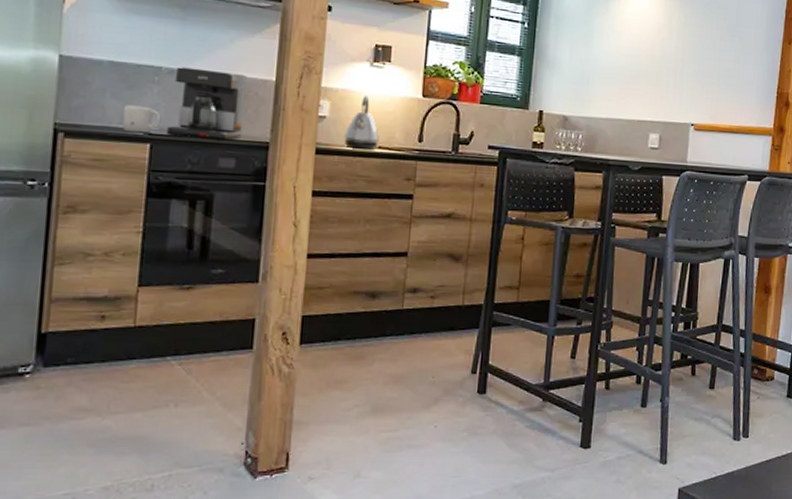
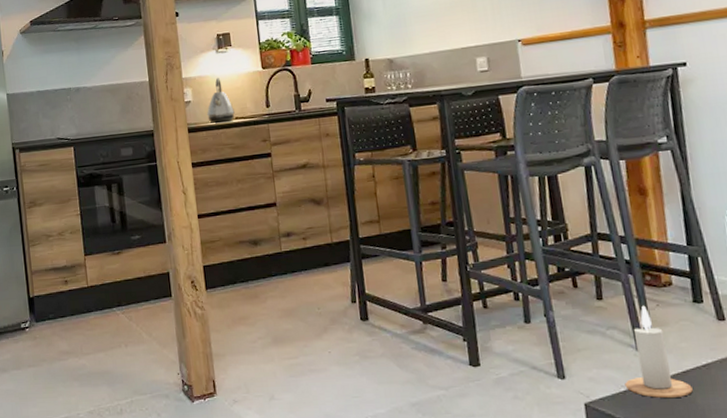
mug: present [122,105,162,134] -> none [52,119,78,141]
coffee maker: present [167,67,247,142] -> none [80,80,133,139]
candle: none [716,397,771,484] -> present [624,305,693,398]

